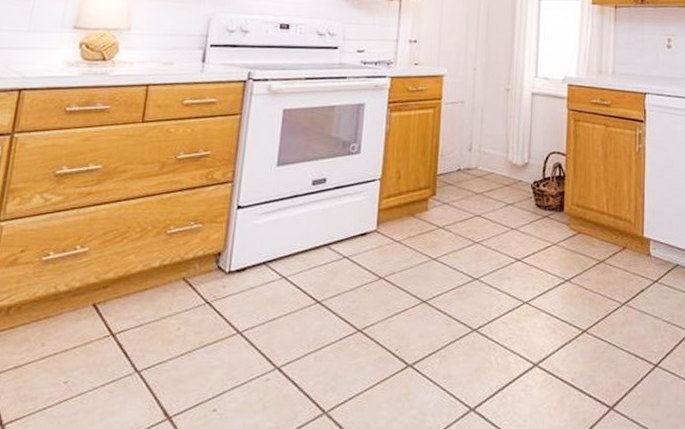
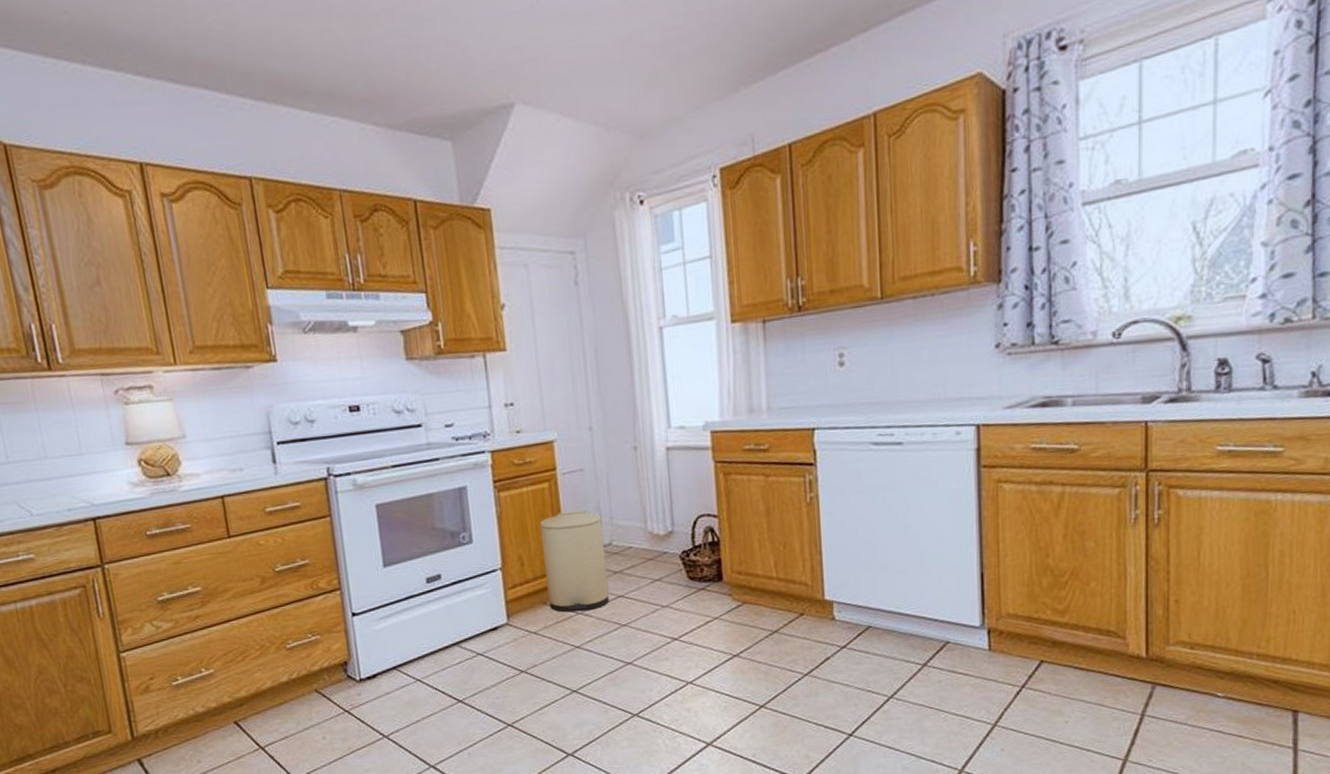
pedal bin: none [416,136,472,226] -> present [539,510,609,613]

